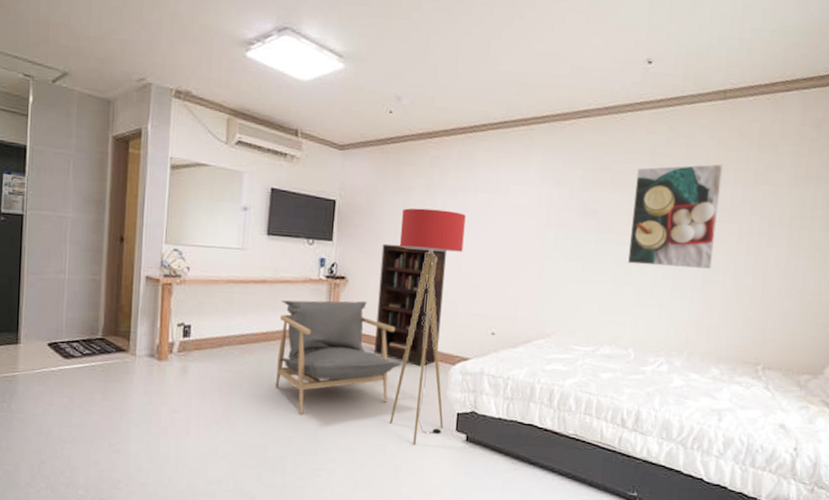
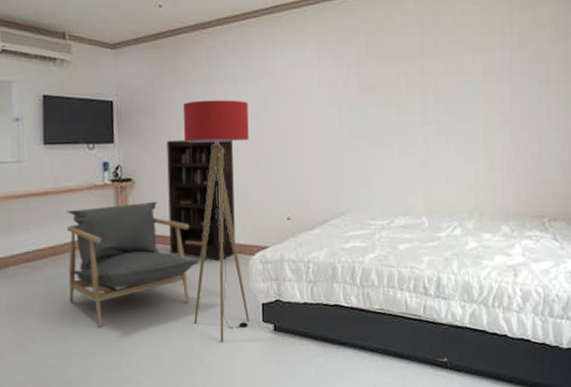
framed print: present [627,164,724,269] -> none [409,29,490,134]

